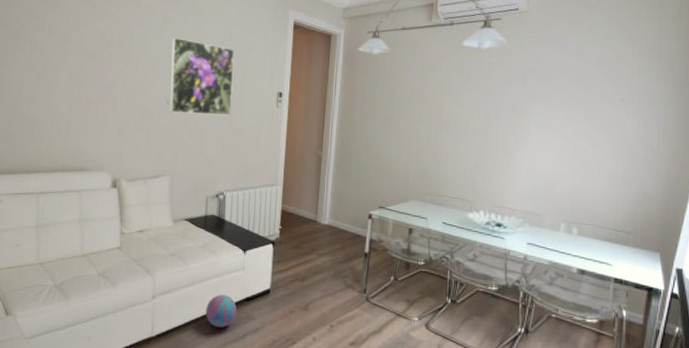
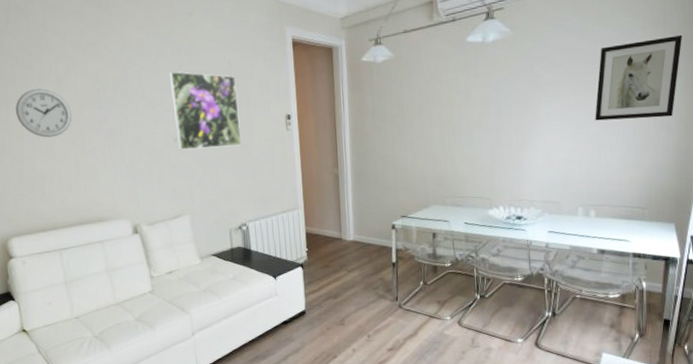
wall clock: none [22,37,74,84] -> present [15,88,72,138]
decorative ball: present [205,294,237,328] -> none [245,322,276,353]
wall art: none [584,65,678,144] -> present [595,34,683,121]

